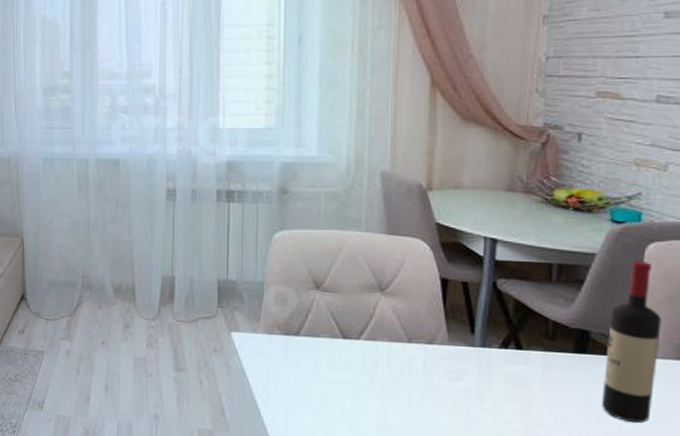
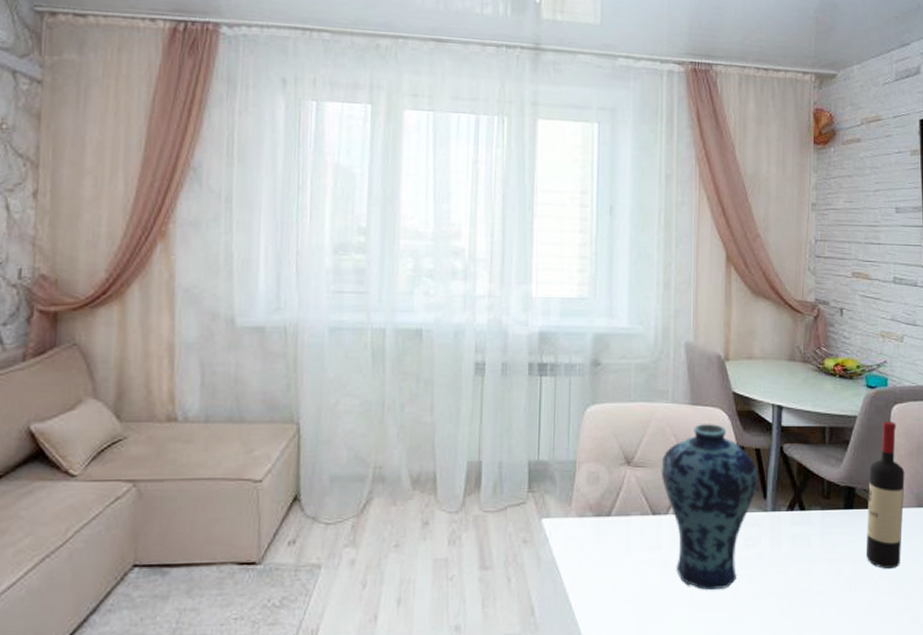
vase: none [352,254,465,418] -> present [661,424,758,590]

